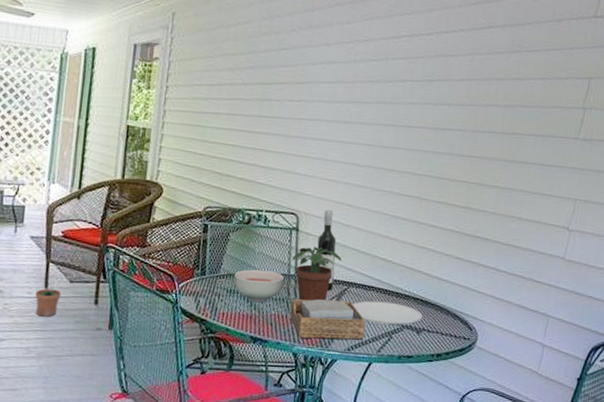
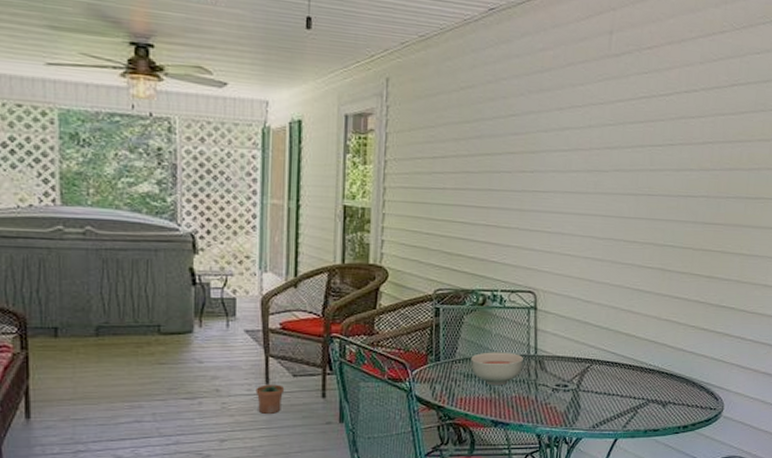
napkin holder: present [289,299,366,340] -> none [531,379,610,418]
potted plant: present [292,247,342,301] -> none [531,326,584,381]
bottle: present [317,210,337,290] -> none [557,286,577,369]
plate: present [352,300,423,325] -> none [595,377,669,400]

